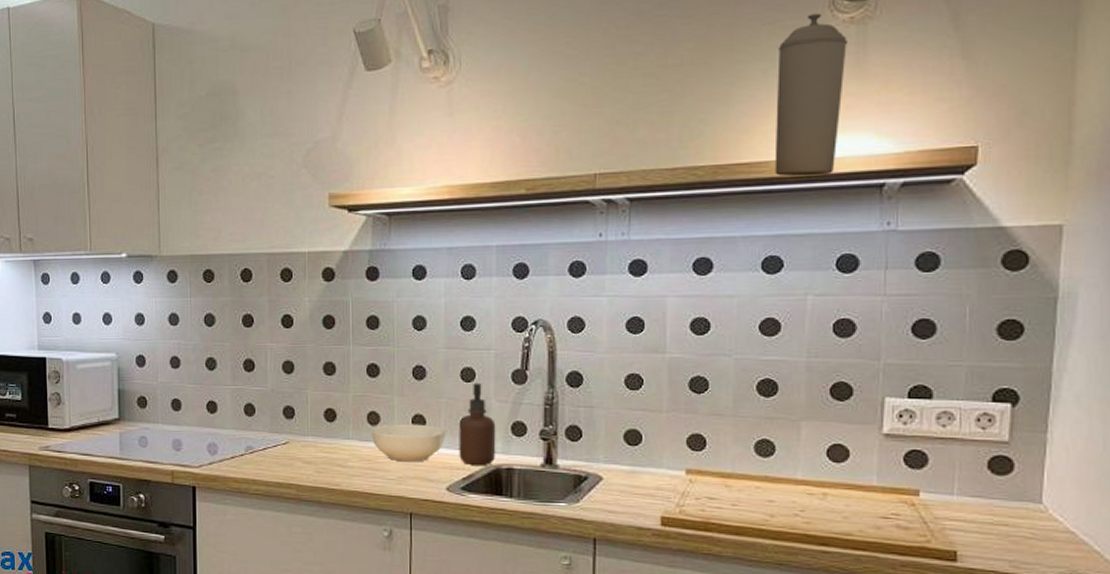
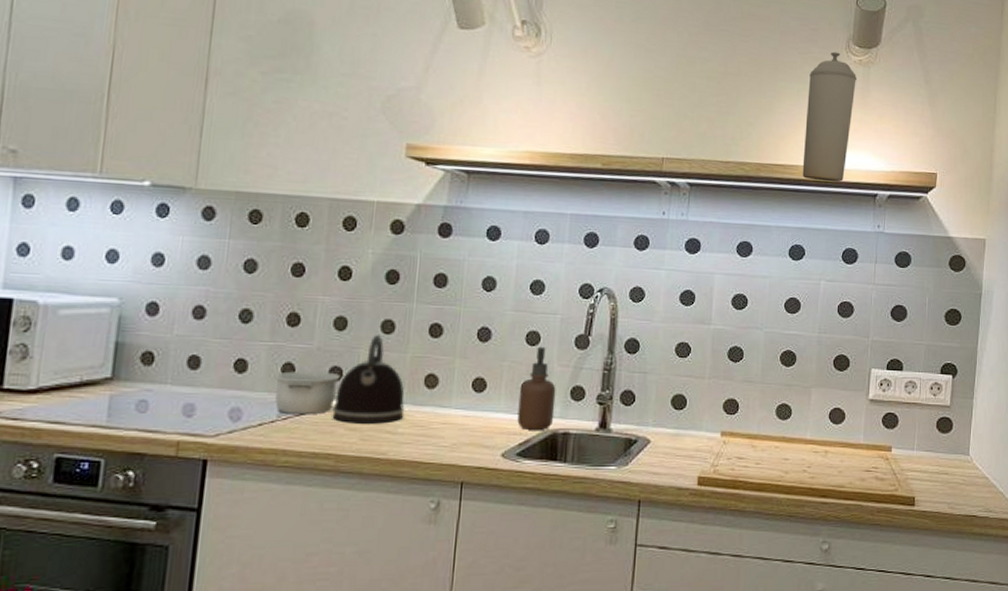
cooking pot: none [239,411,293,450] -> present [274,371,341,415]
kettle: none [290,377,352,458] -> present [332,335,405,424]
bowl: present [370,423,447,462] -> none [426,387,507,428]

